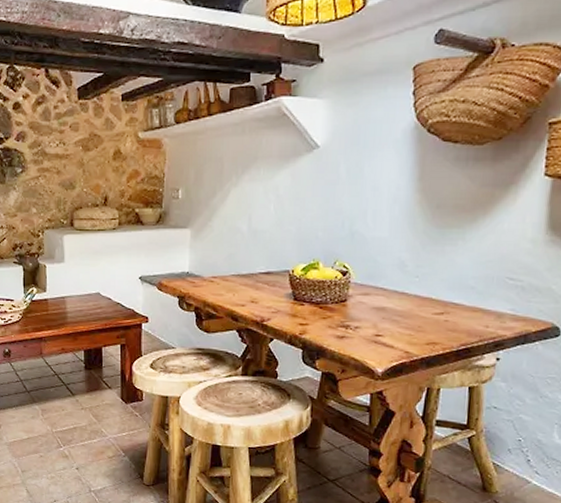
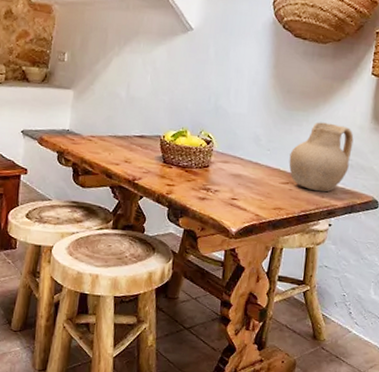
ceramic pitcher: none [442,239,524,321] -> present [289,122,354,193]

